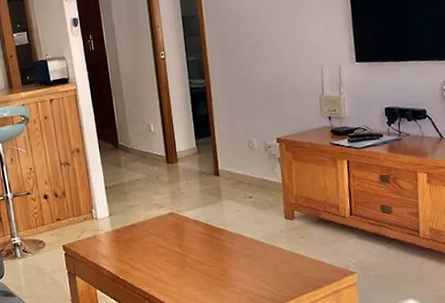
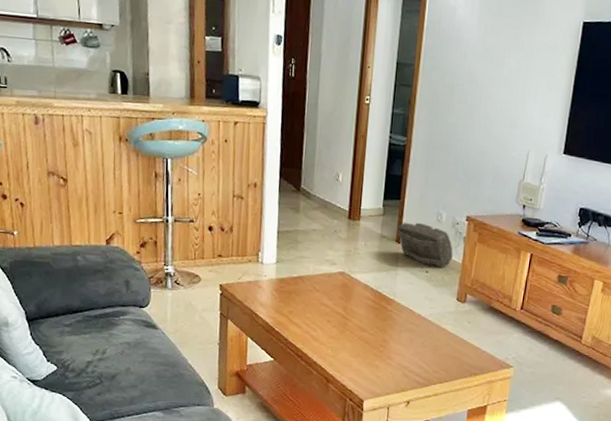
backpack: none [214,153,272,191] -> present [397,222,454,267]

